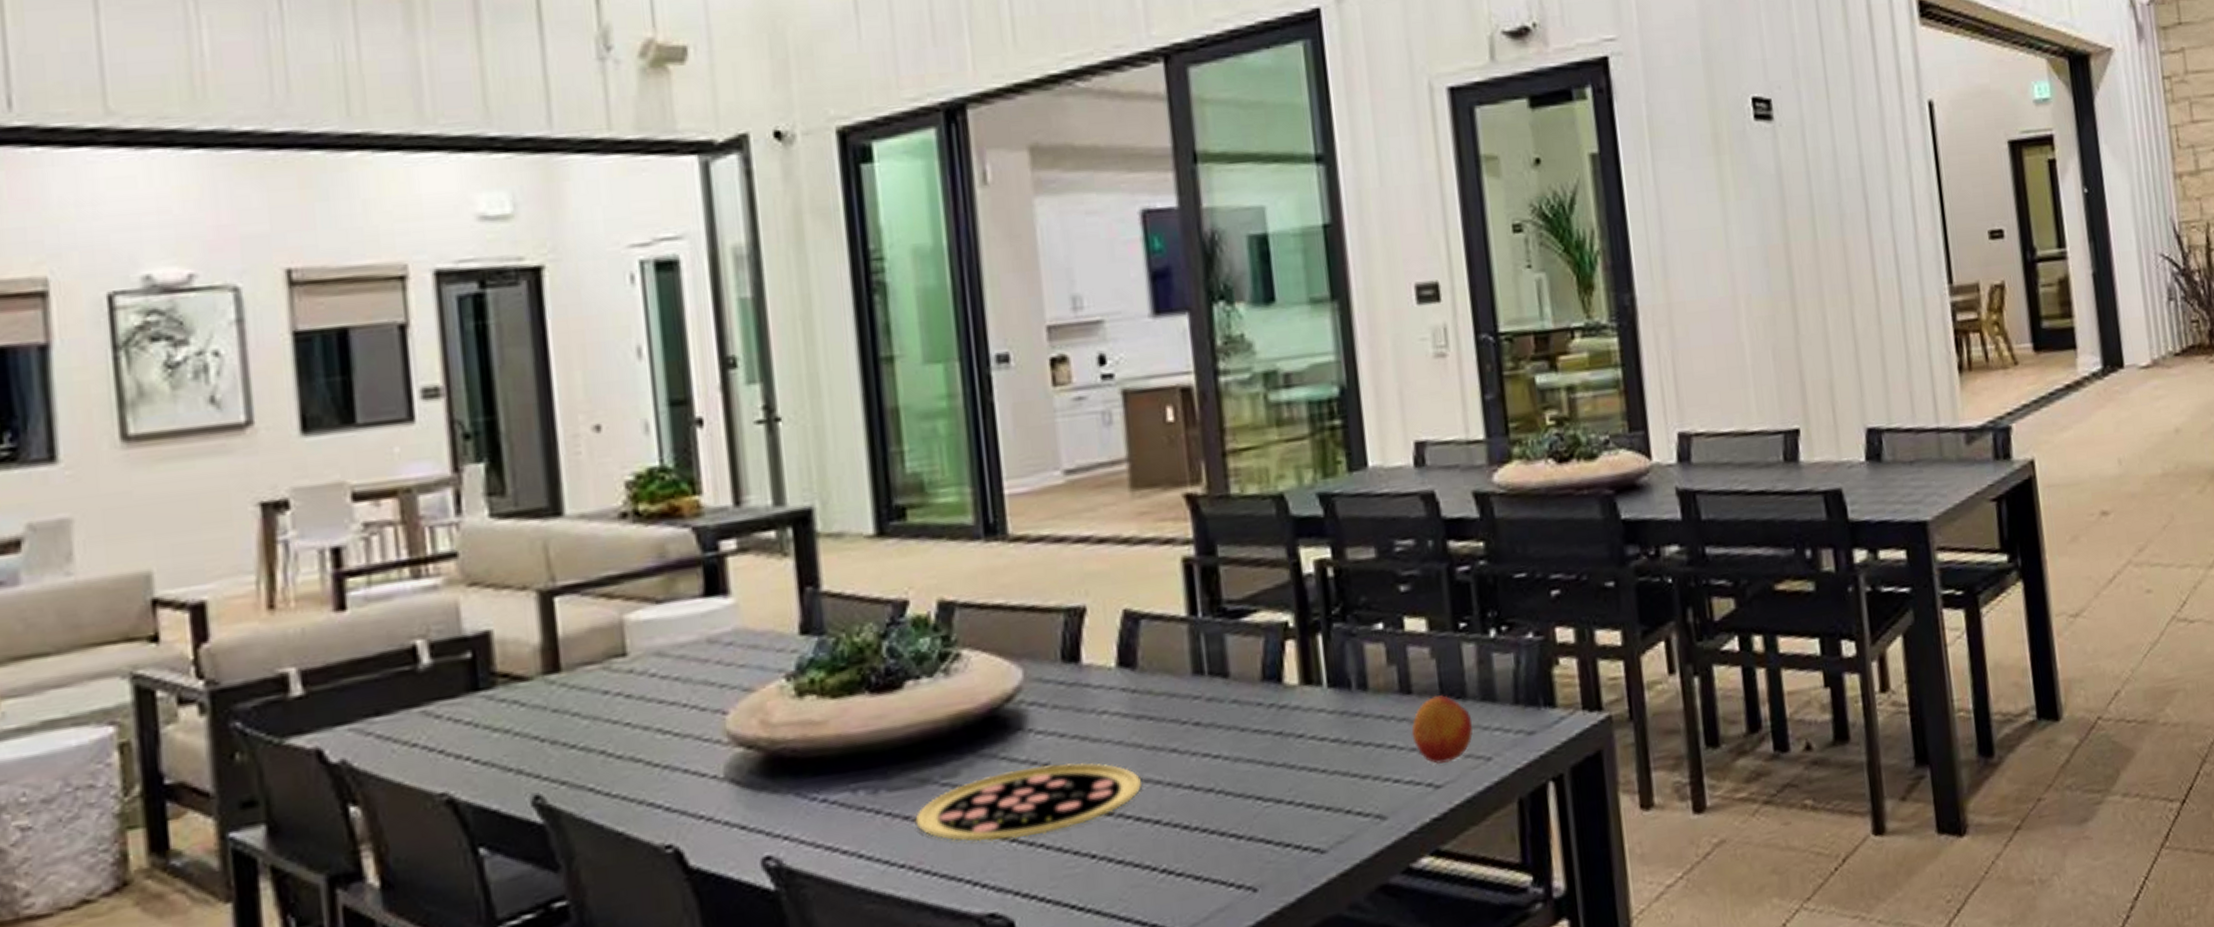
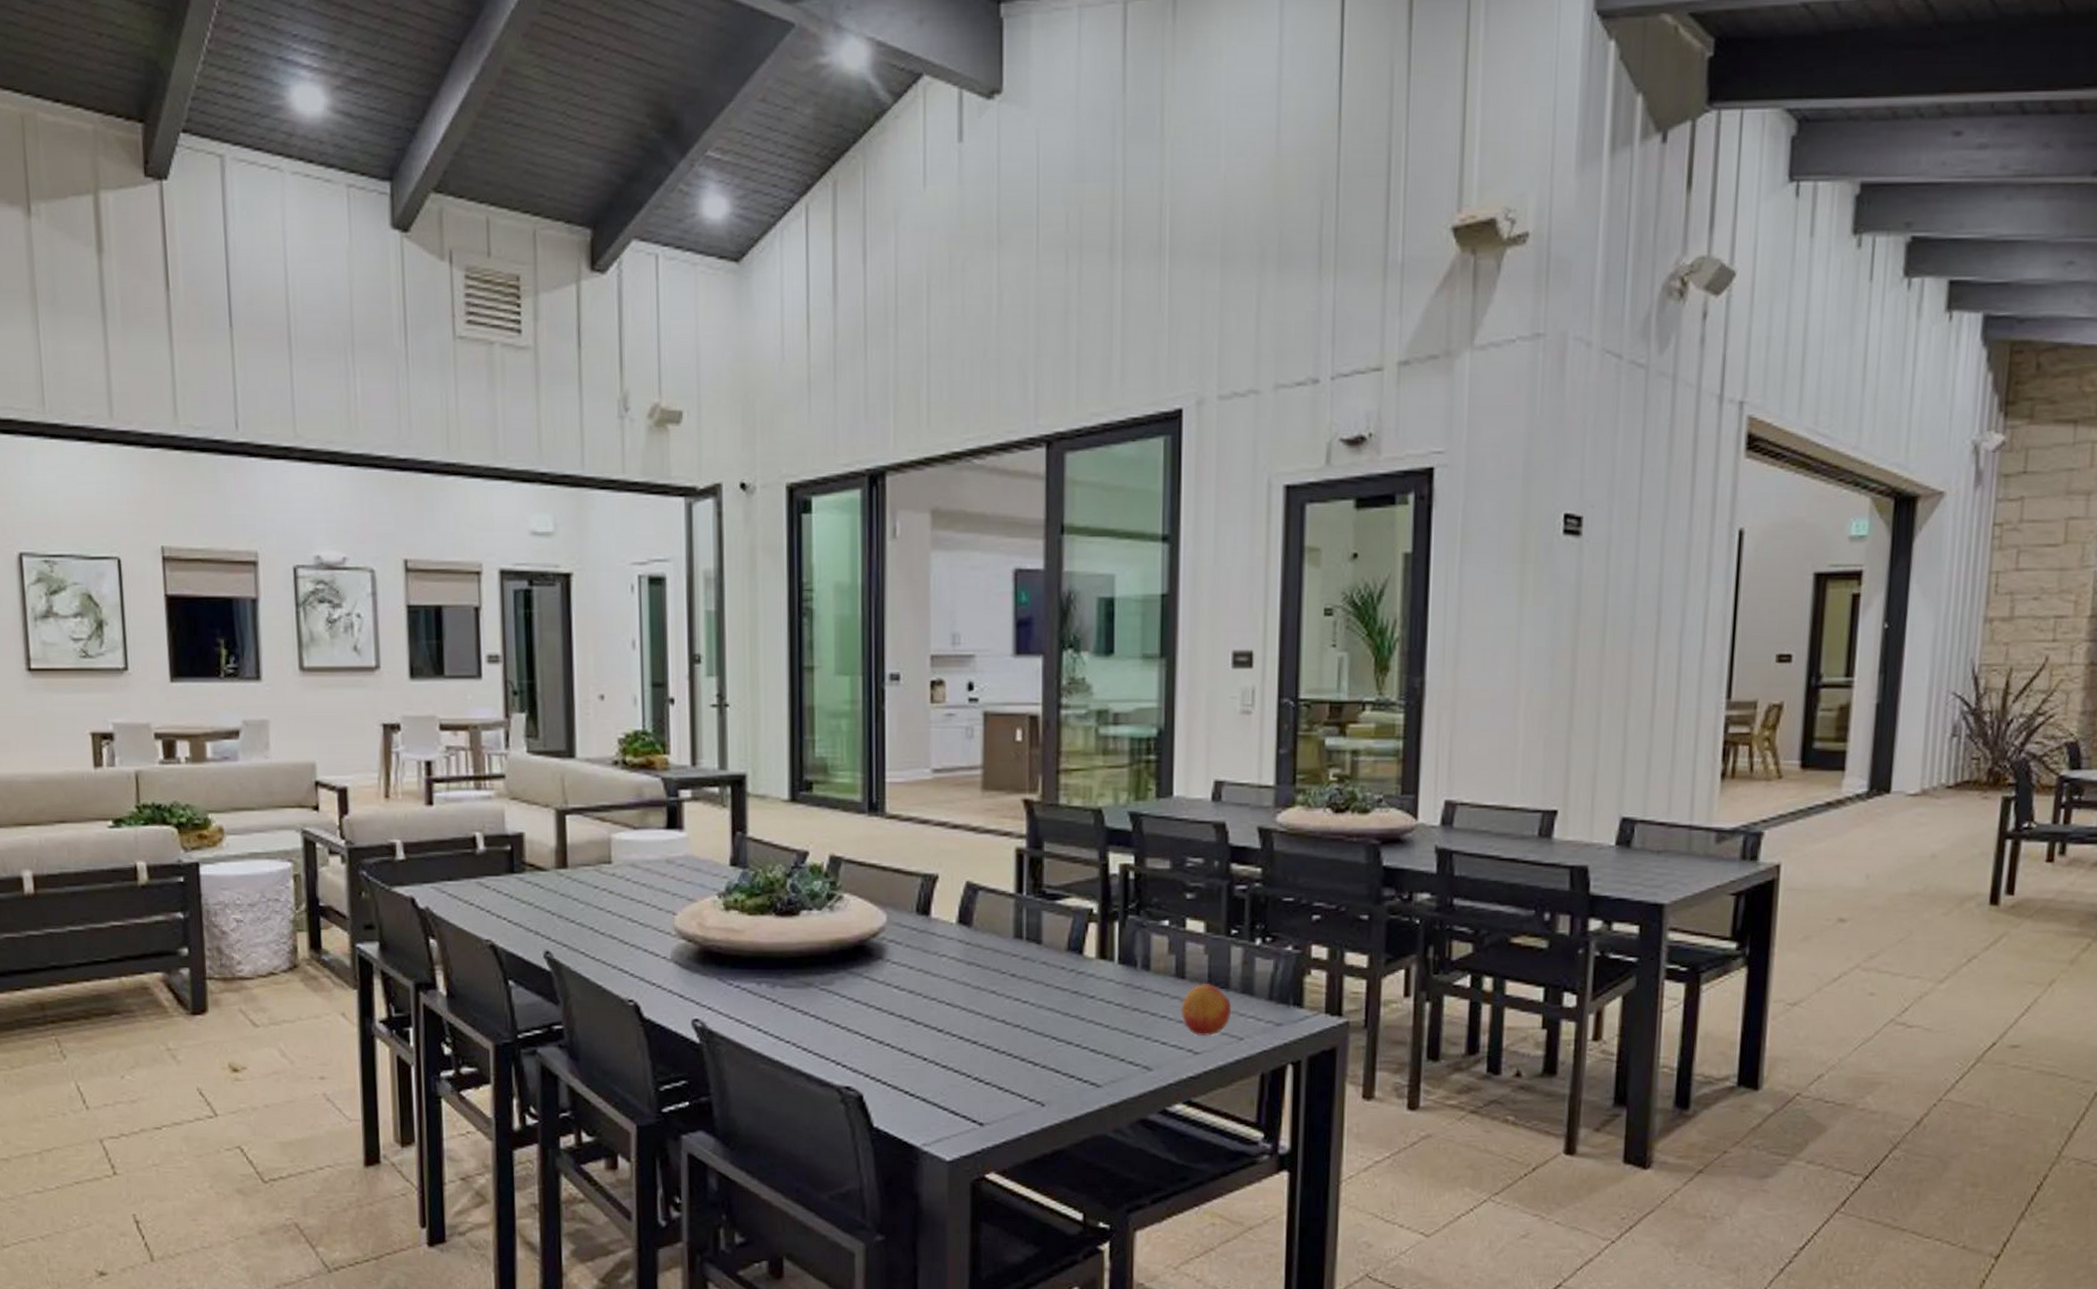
pizza: present [915,762,1141,842] -> none [799,987,966,1037]

